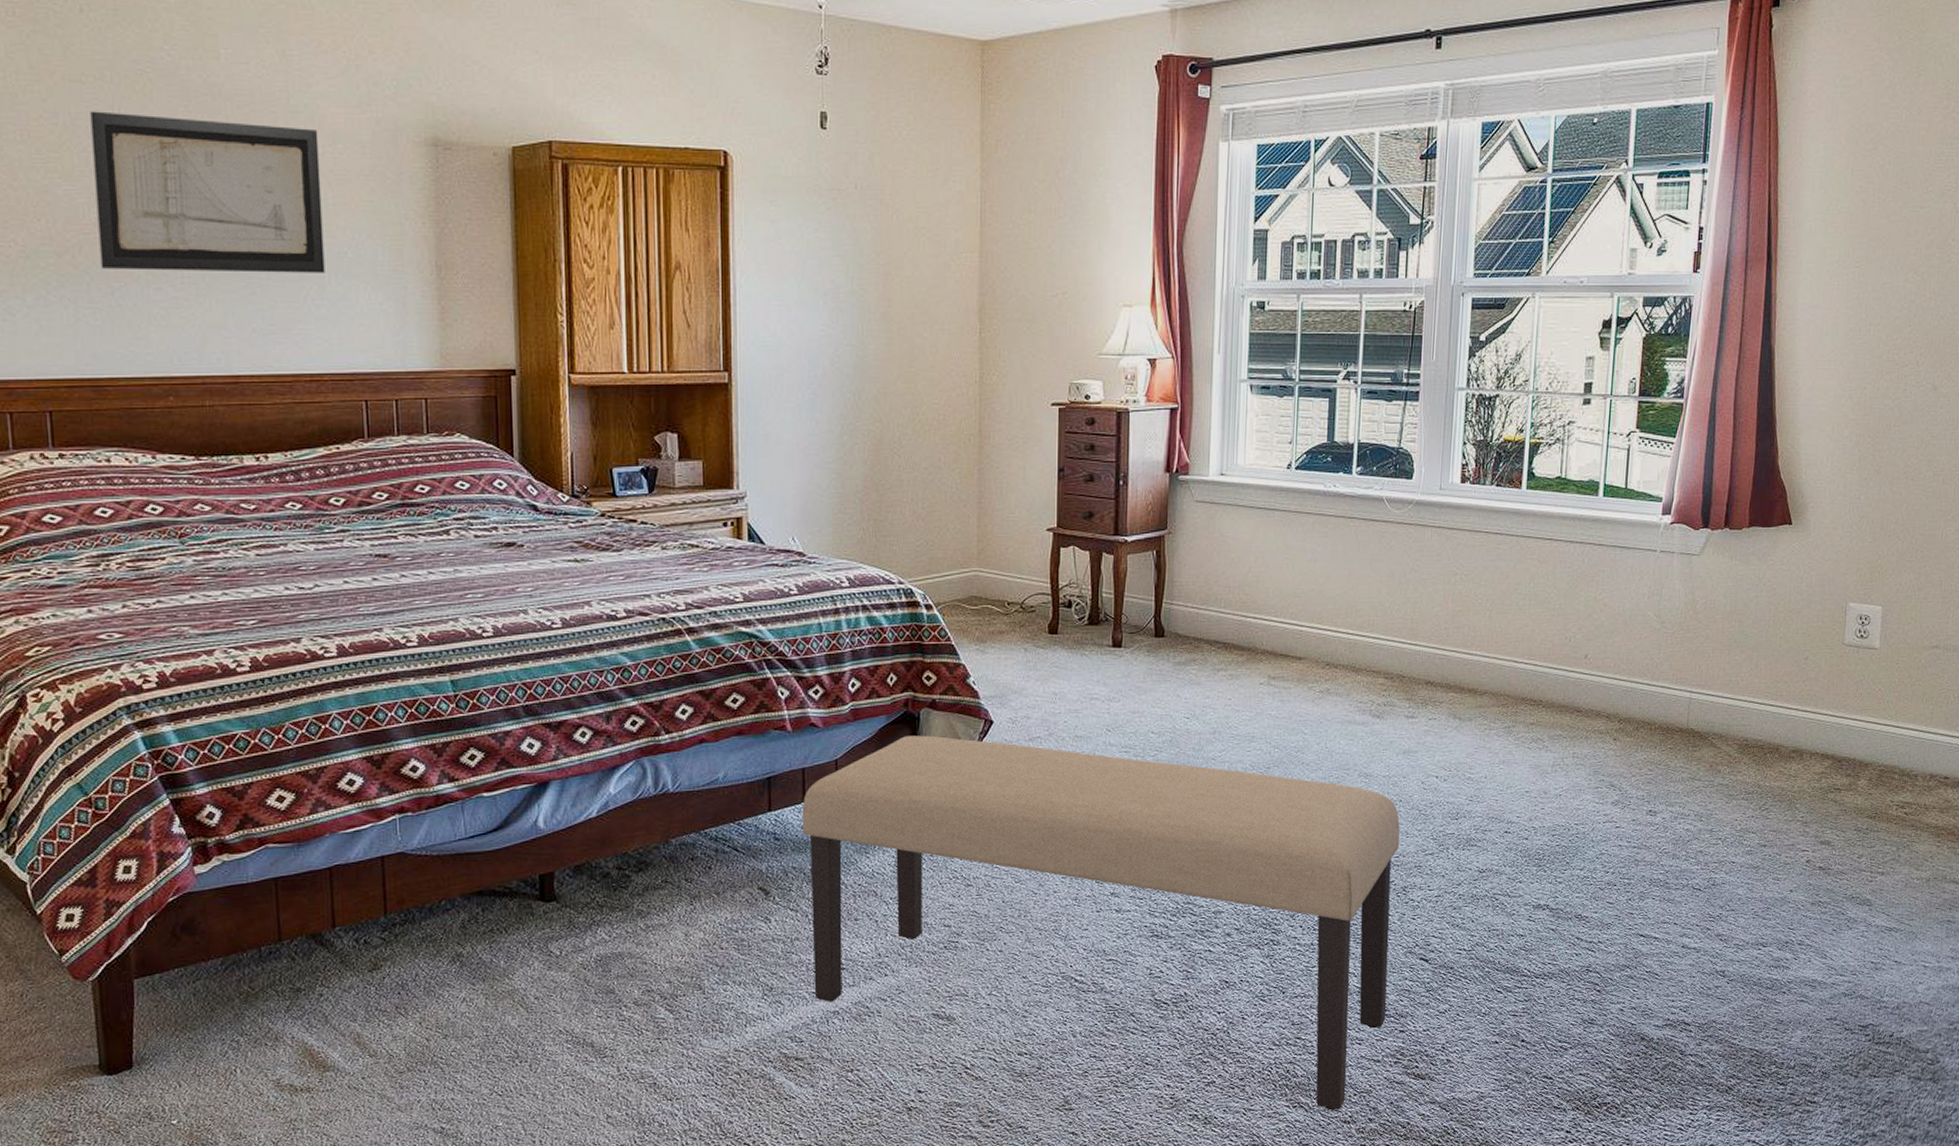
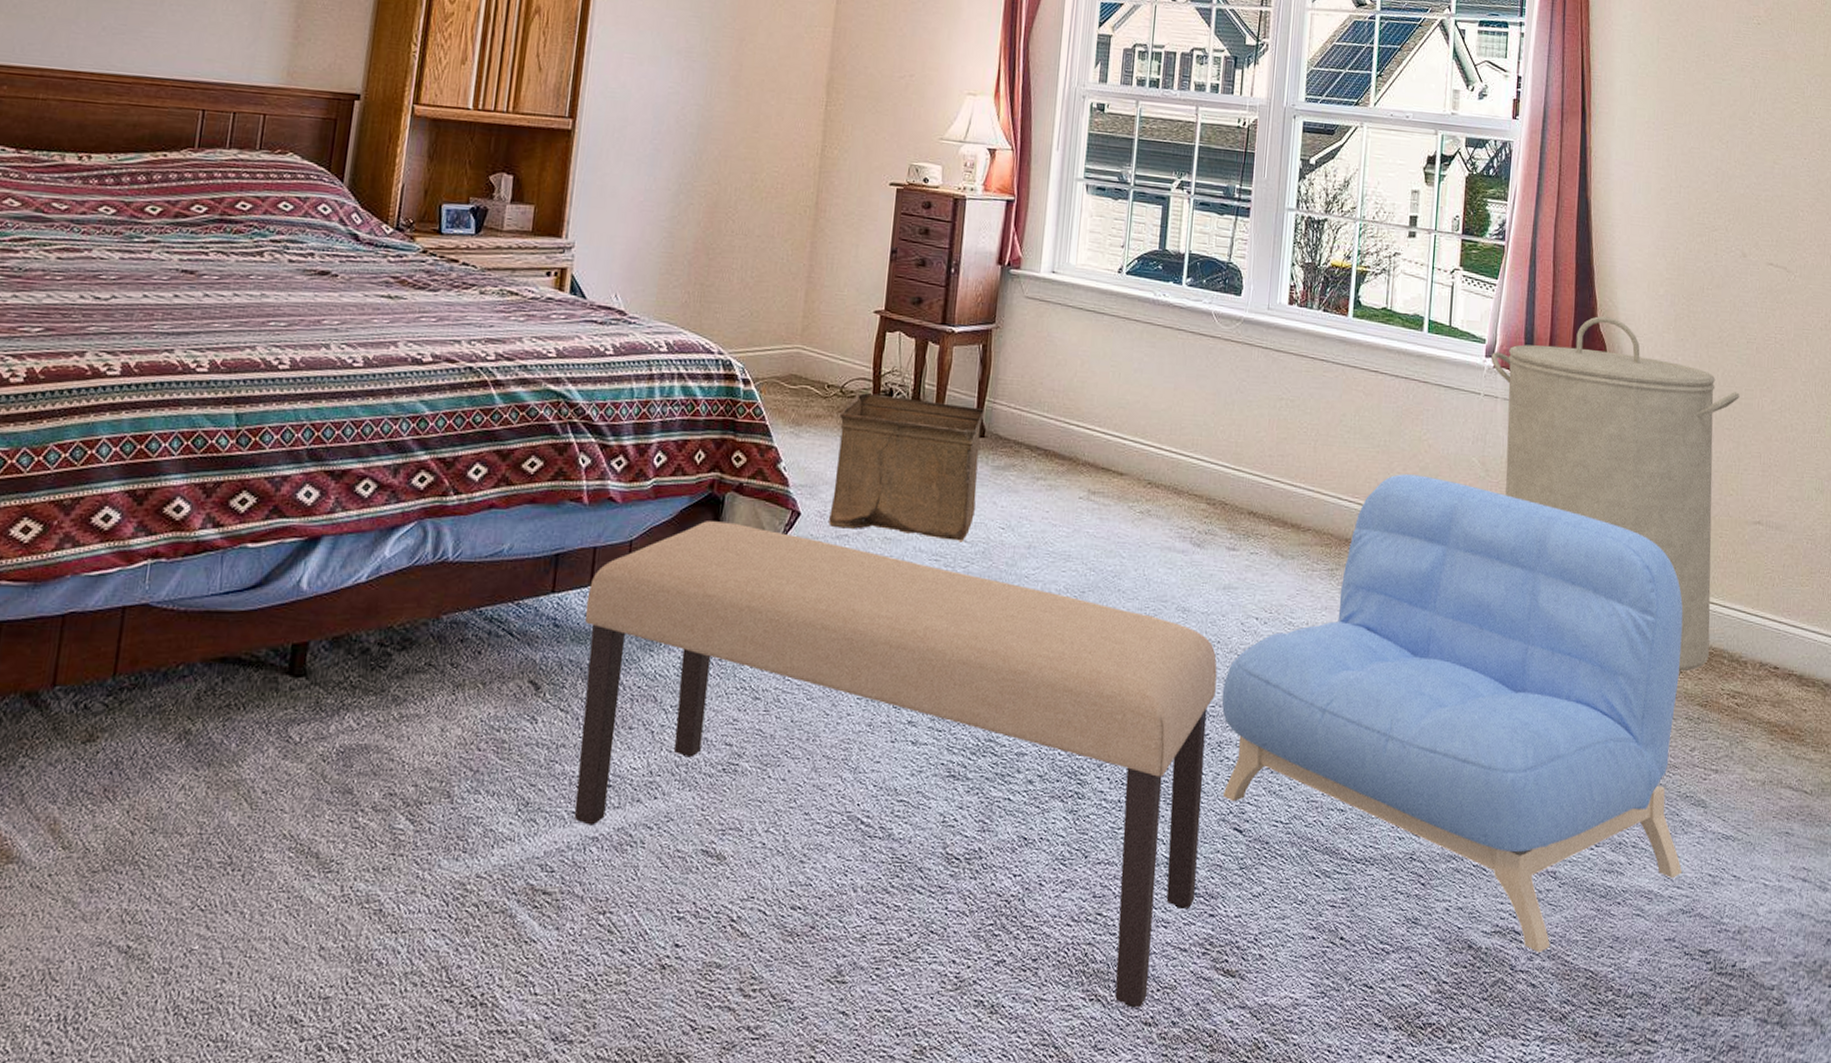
storage bin: none [1021,606,1162,734] -> present [829,393,984,543]
armchair: none [1405,633,1856,1039] -> present [1221,474,1683,953]
laundry hamper: none [1668,464,1923,789] -> present [1491,316,1740,672]

